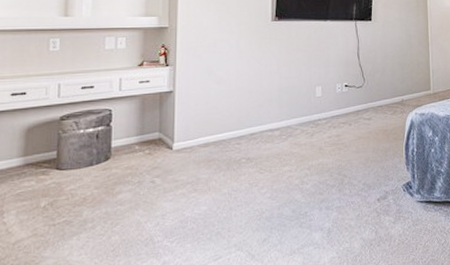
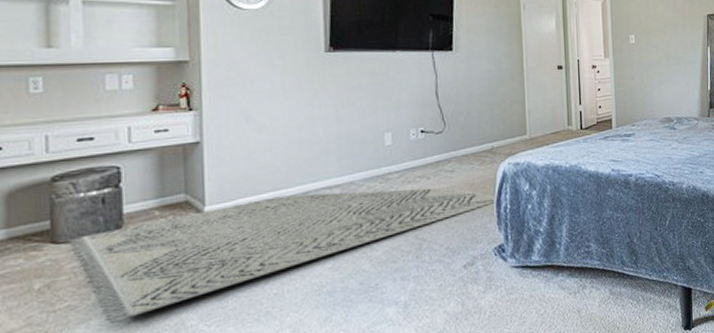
rug: none [70,132,405,238] -> present [70,187,496,325]

